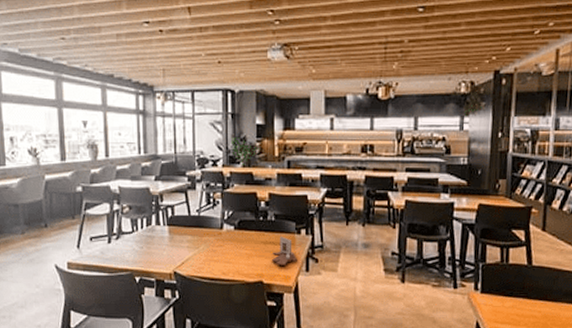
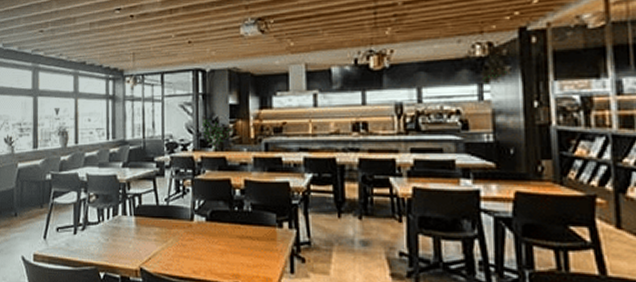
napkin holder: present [271,236,297,266] -> none [248,229,280,265]

